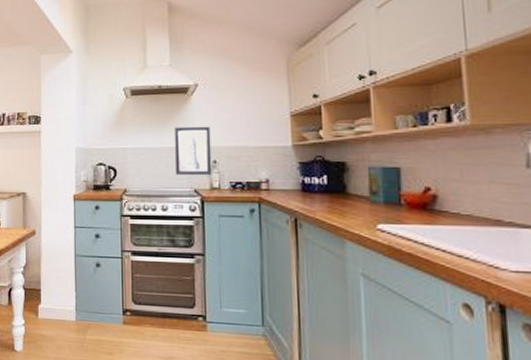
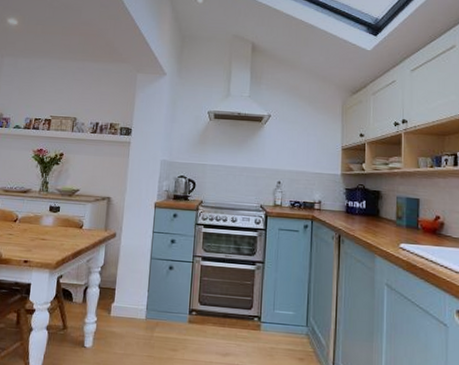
wall art: present [175,126,212,175] -> none [245,150,278,193]

